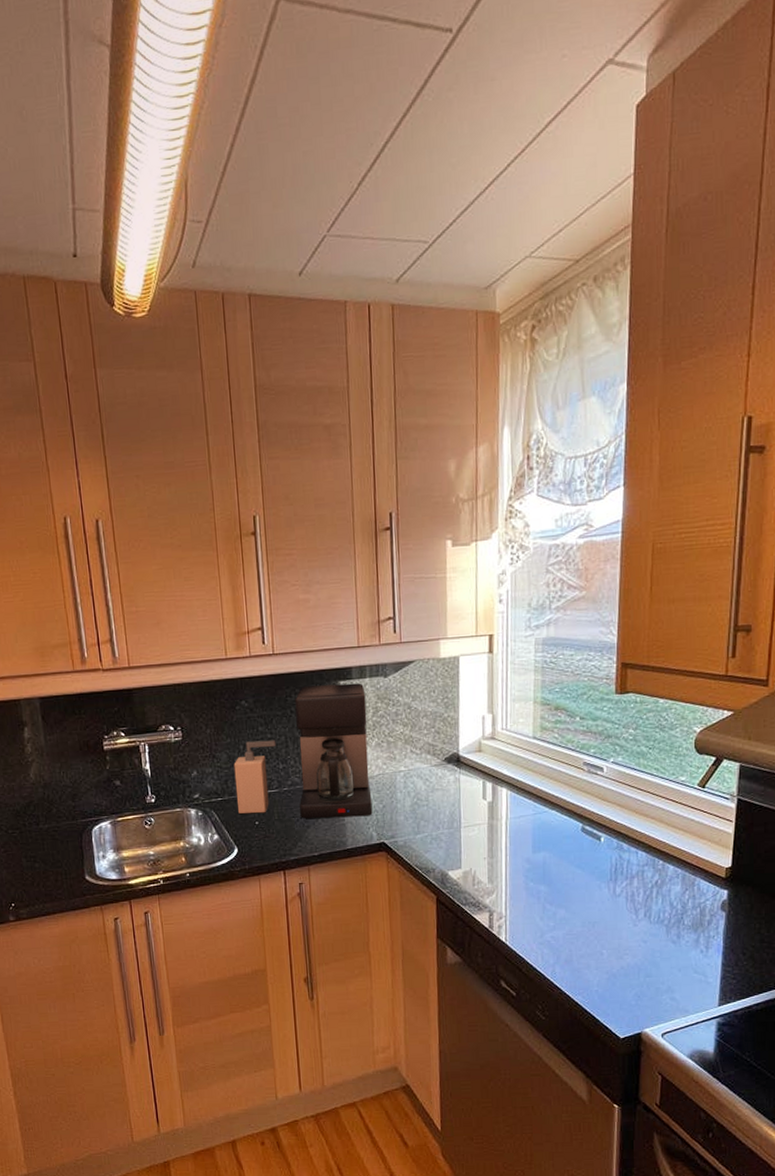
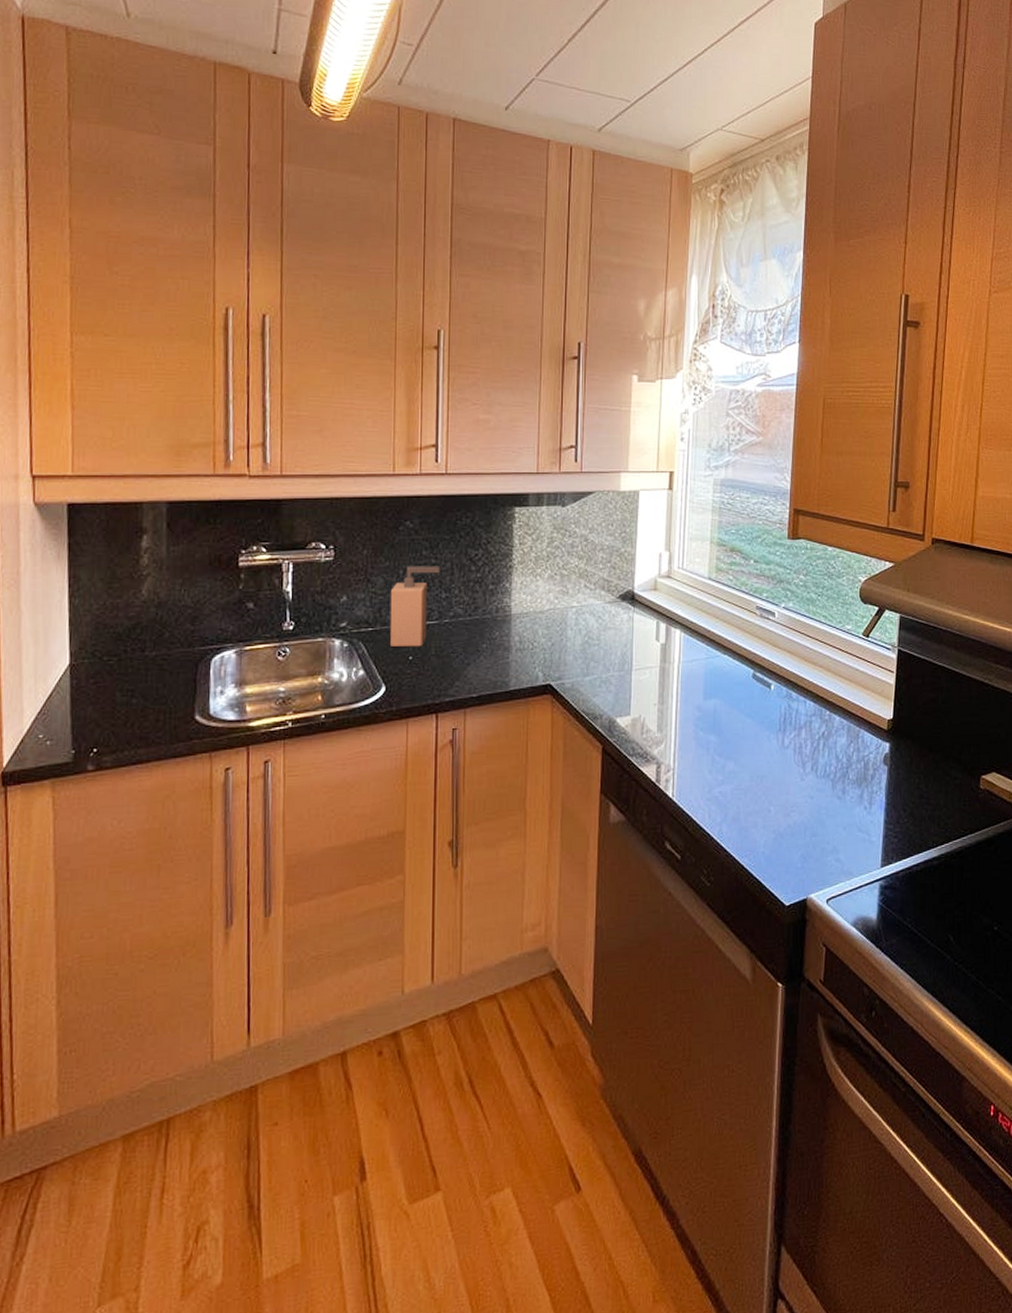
coffee maker: present [295,683,373,819] -> none [461,510,541,656]

